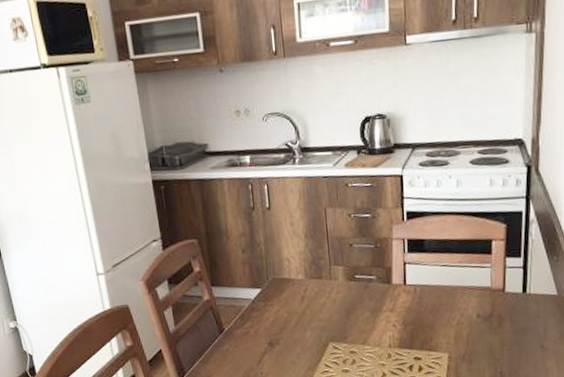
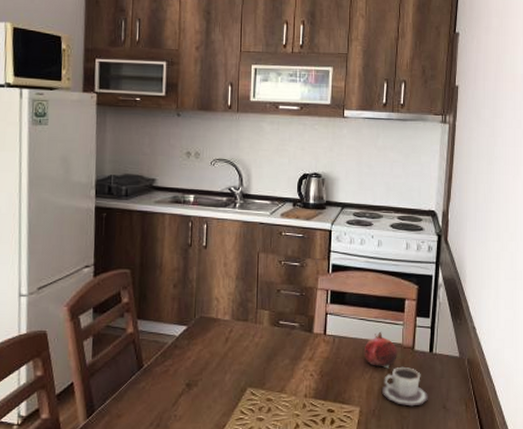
fruit: none [448,276,486,313] -> present [363,331,397,369]
cup: none [472,309,523,349] -> present [382,366,428,407]

